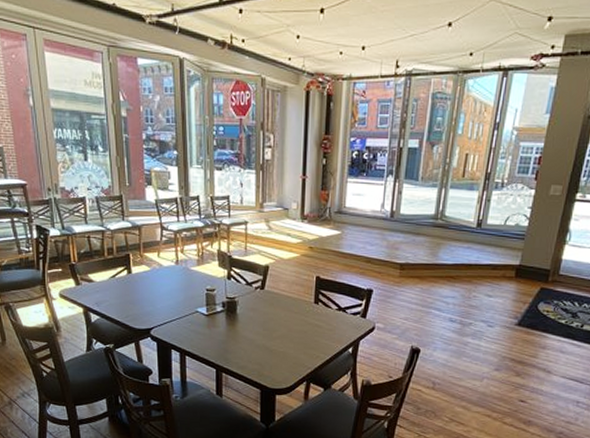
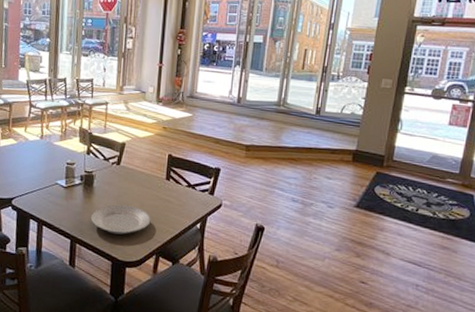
plate: none [237,331,300,362] -> present [91,204,151,235]

